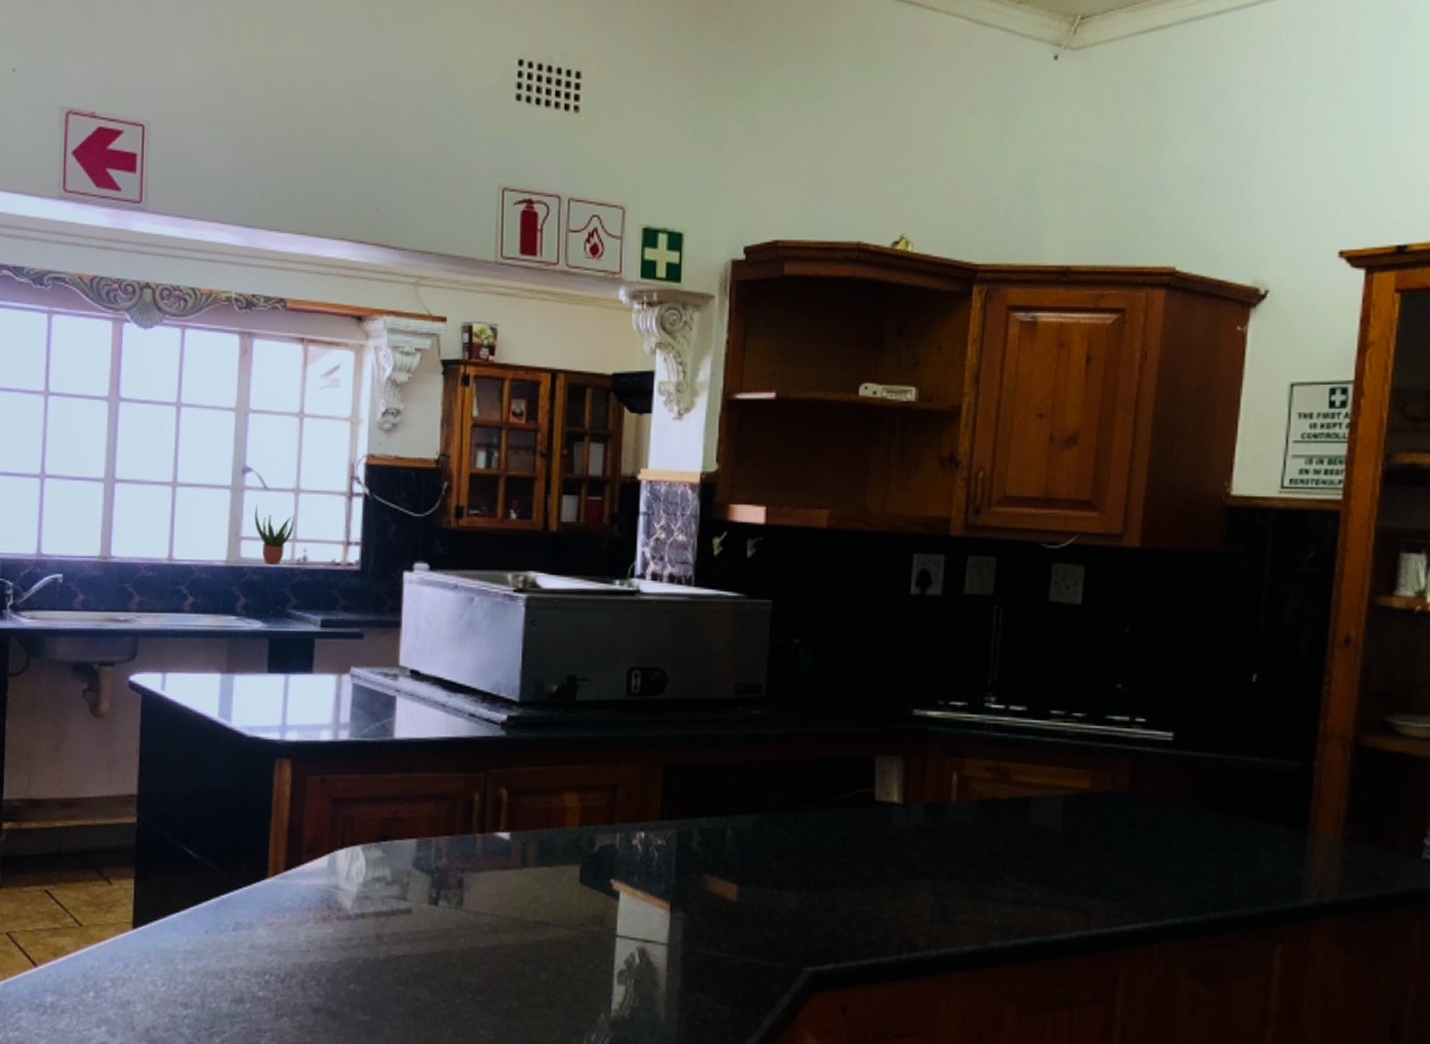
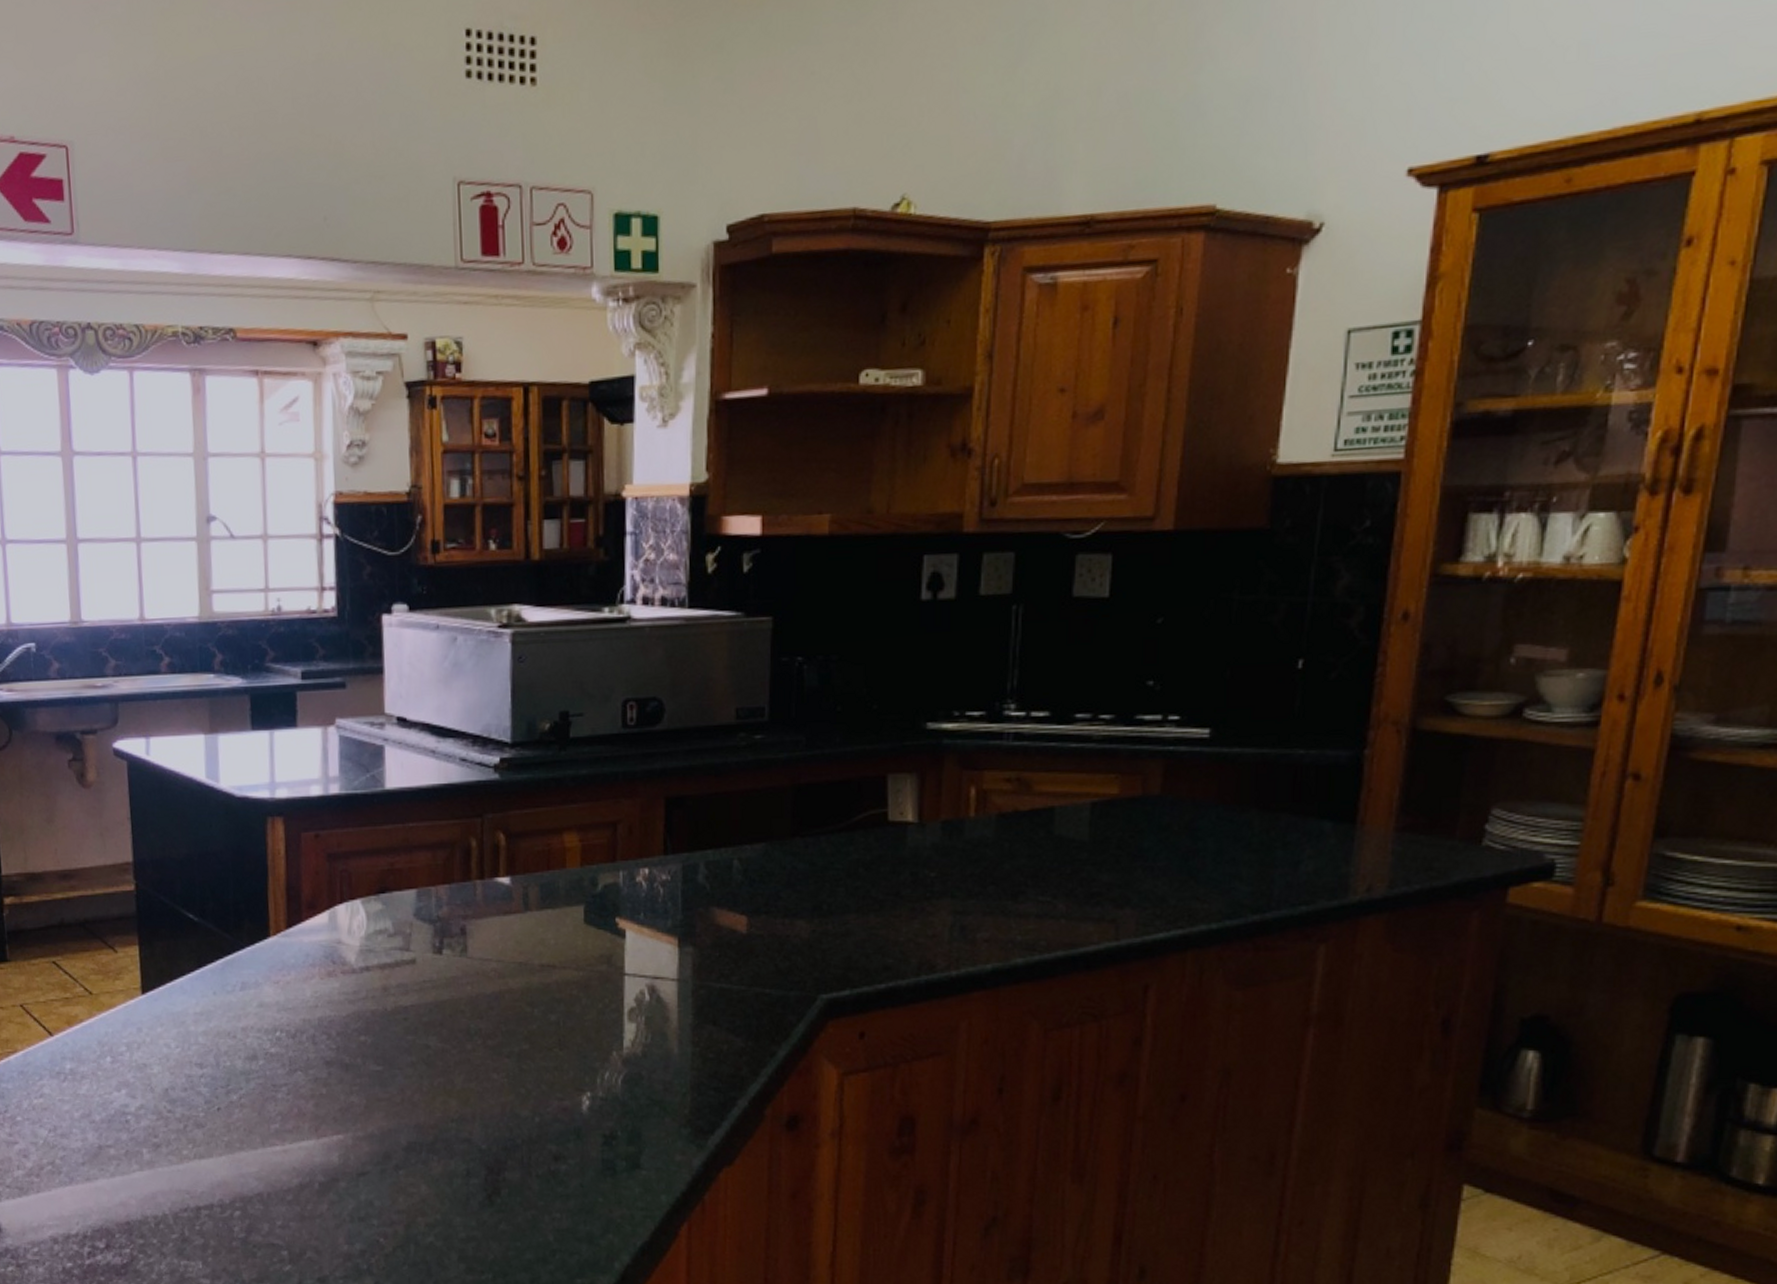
potted plant: present [254,504,294,565] -> none [223,555,265,618]

